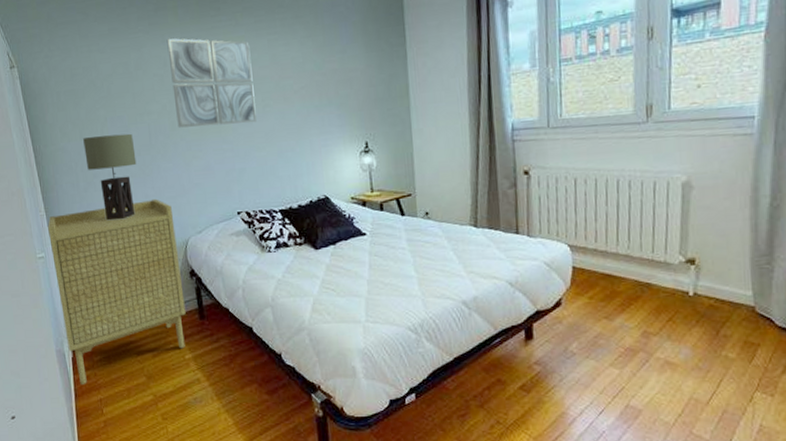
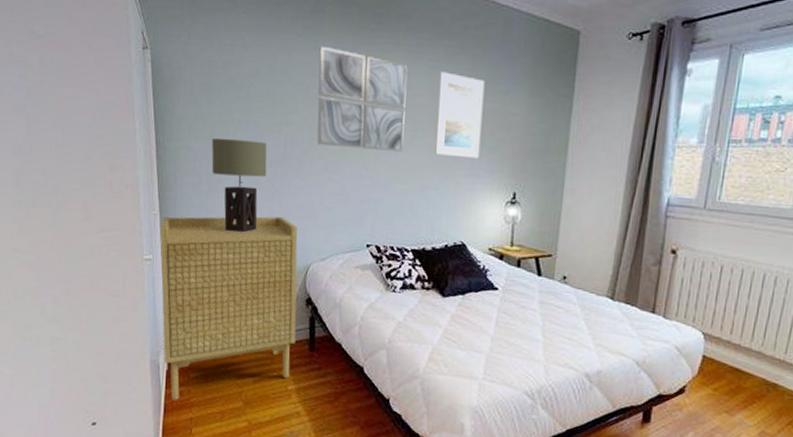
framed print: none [278,42,328,119] -> present [435,72,485,159]

